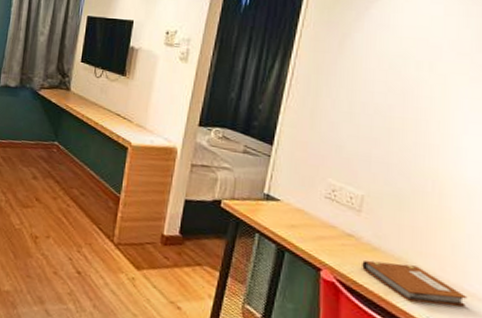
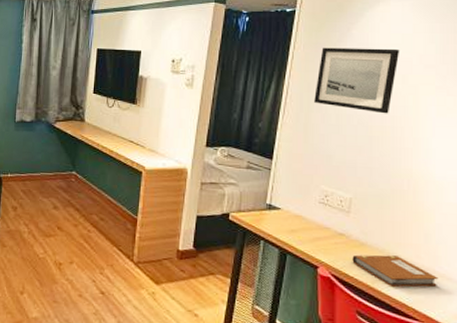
wall art: none [324,26,428,104] -> present [314,47,400,114]

